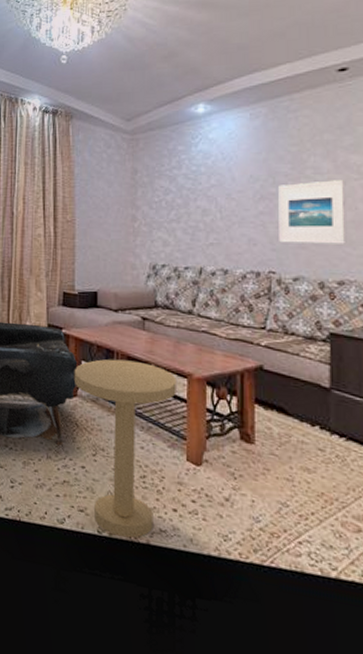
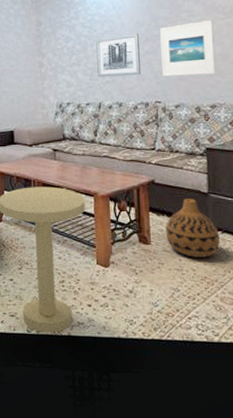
wall art: none [200,189,254,239] -> present [96,33,141,77]
vase: none [273,392,343,469] -> present [165,199,220,258]

